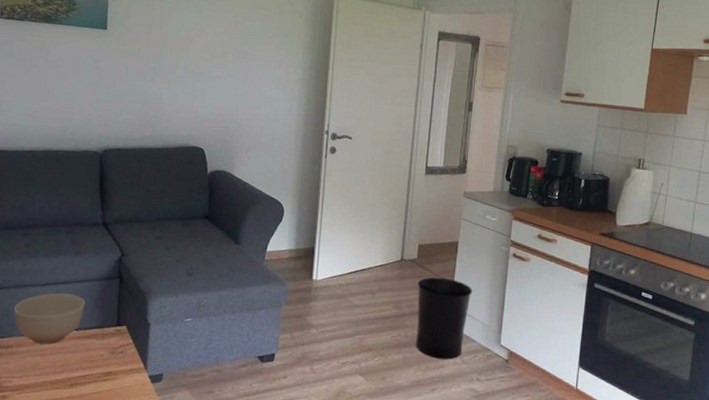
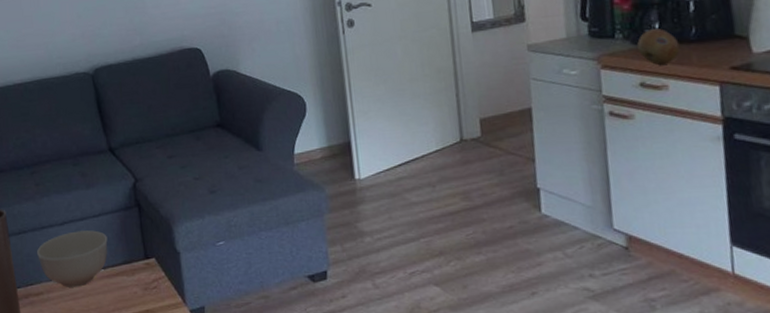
waste bin: present [416,277,473,359] -> none [487,154,563,255]
fruit: none [540,195,570,224] -> present [636,28,681,65]

